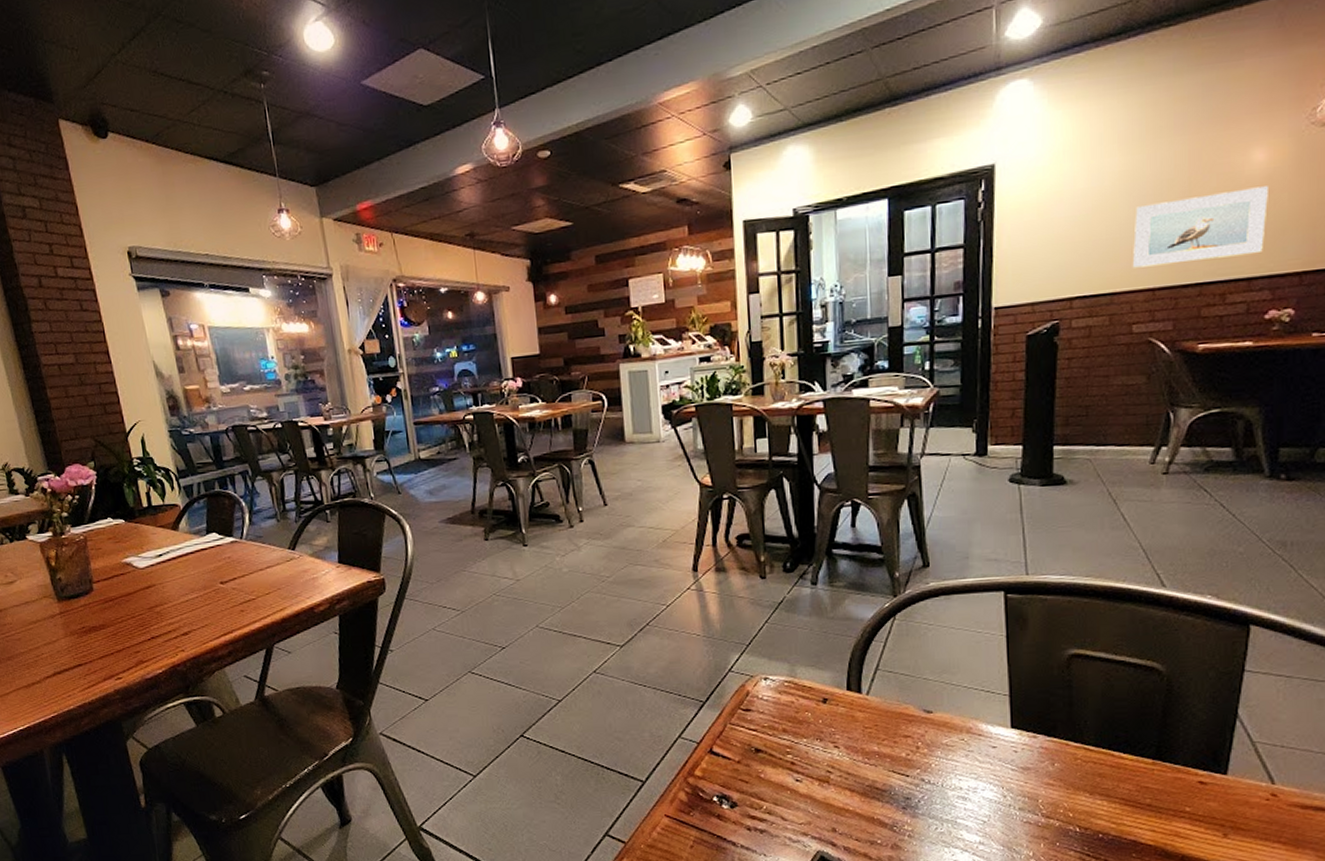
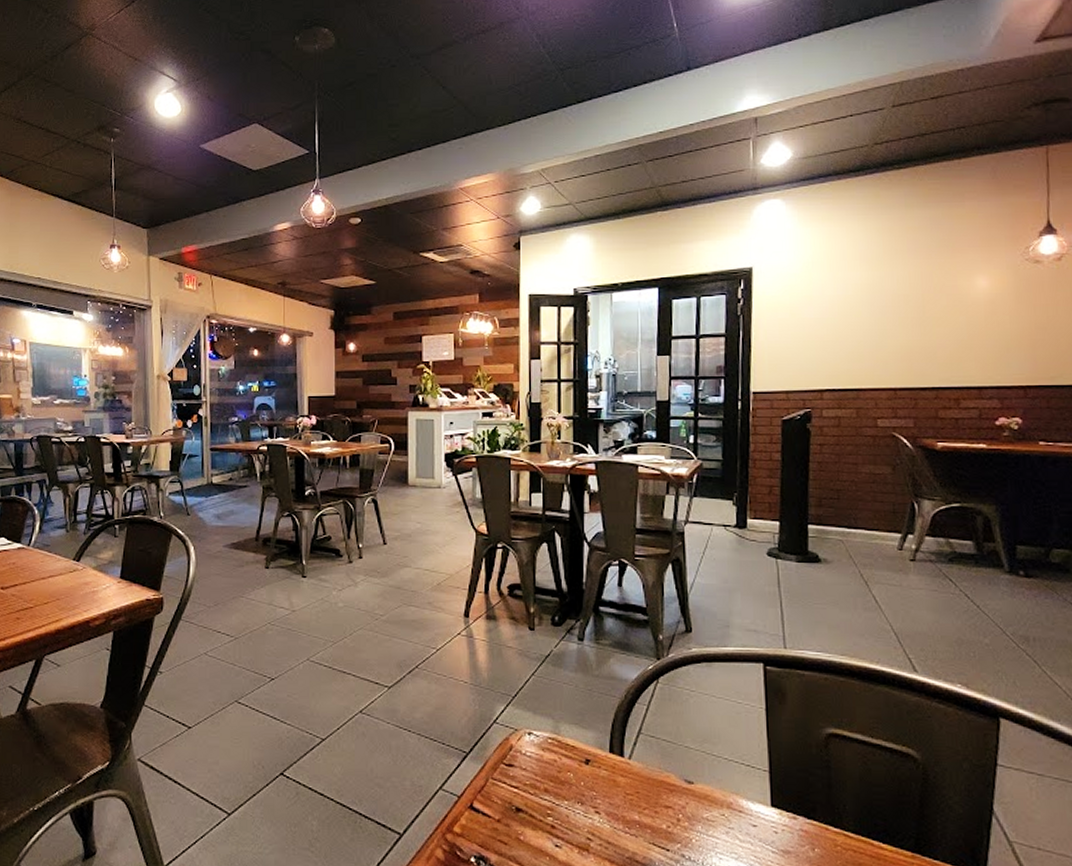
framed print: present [1132,186,1268,268] -> none [875,309,992,369]

